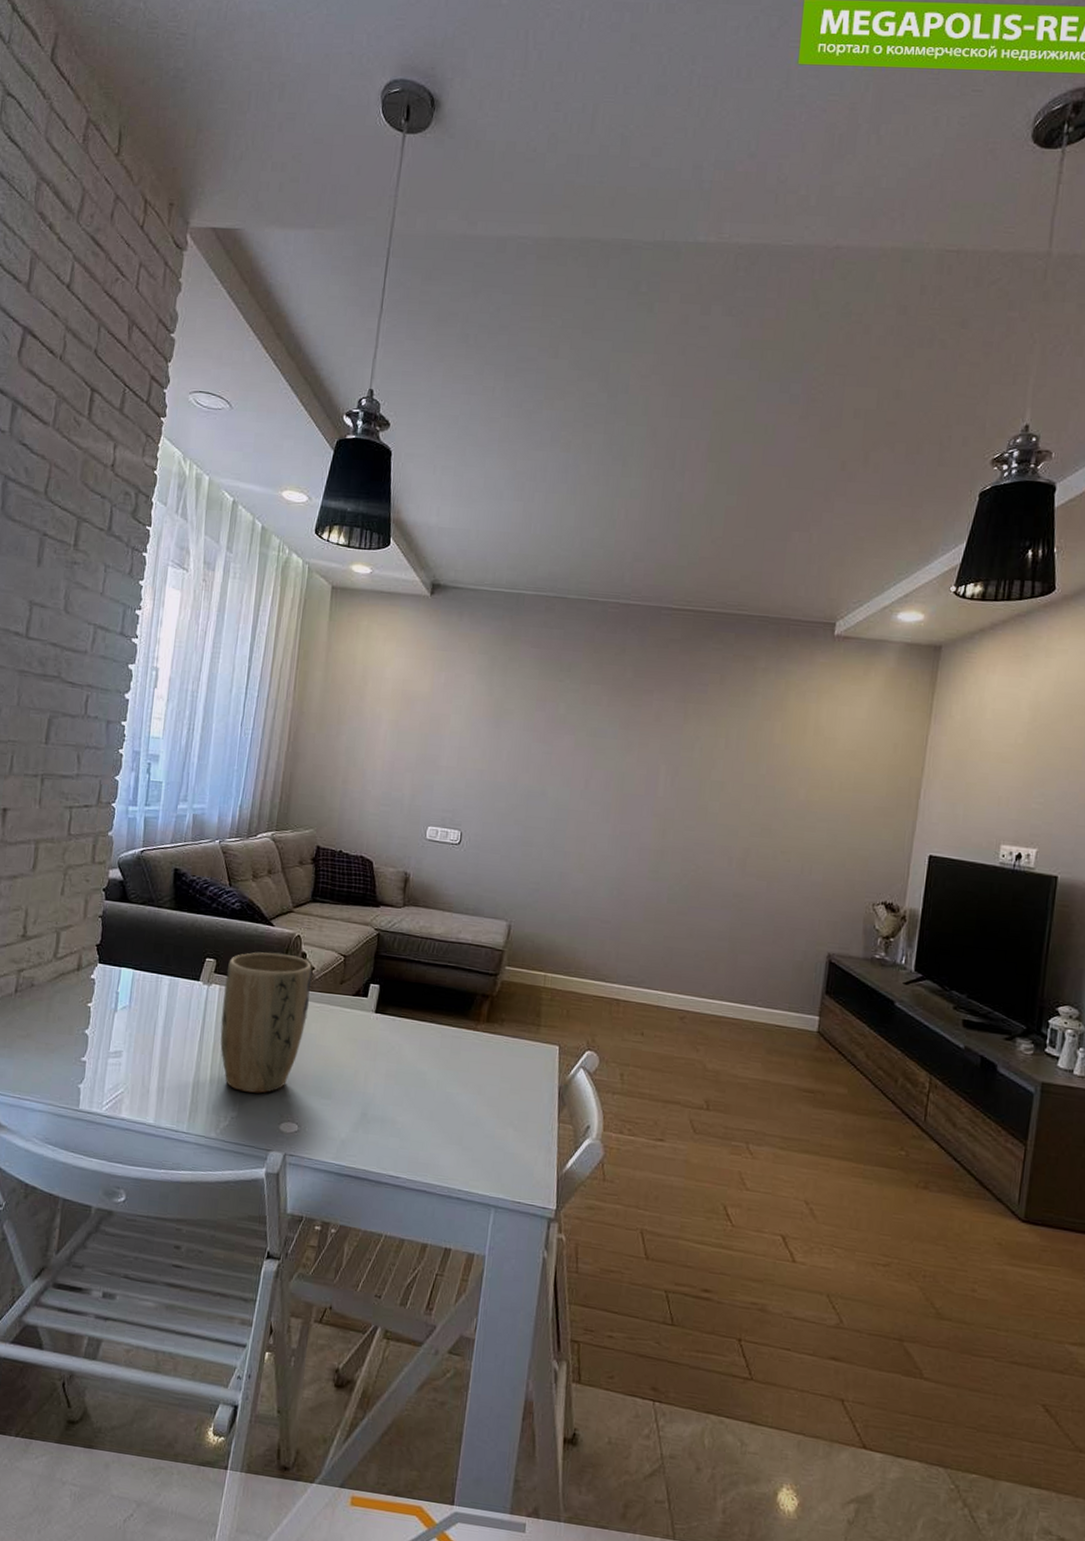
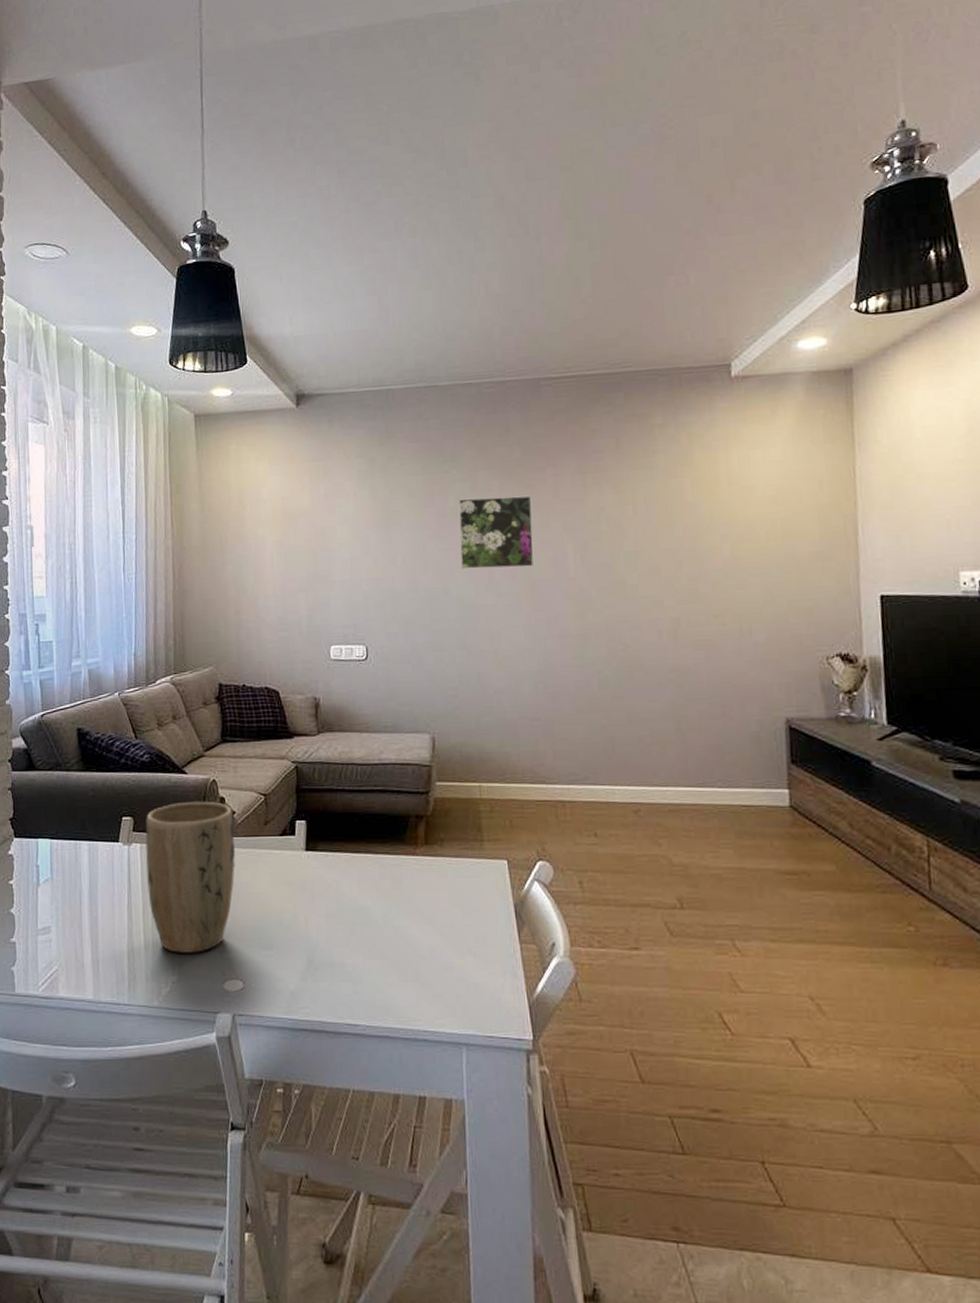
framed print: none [560,708,636,781] -> present [458,495,534,570]

